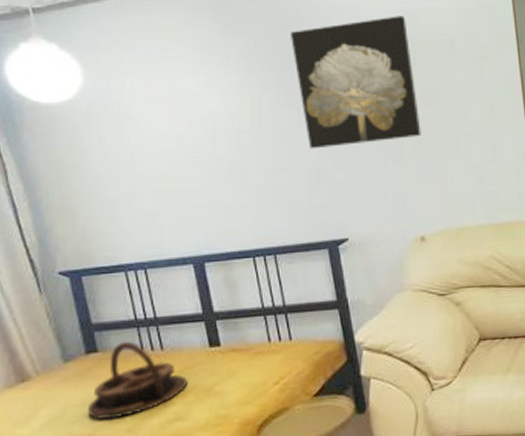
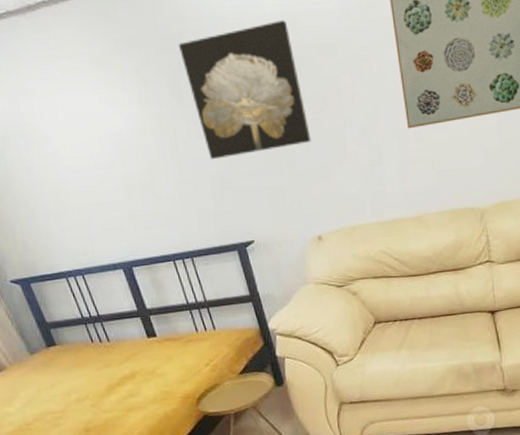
serving tray: present [87,341,187,420] -> none [56,335,134,398]

